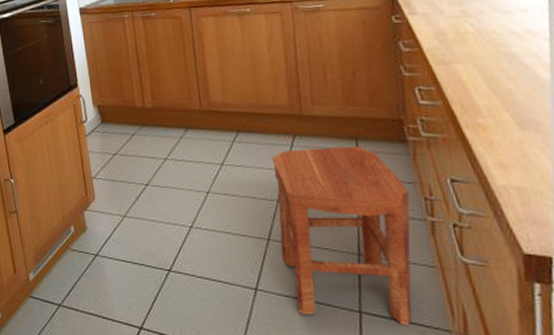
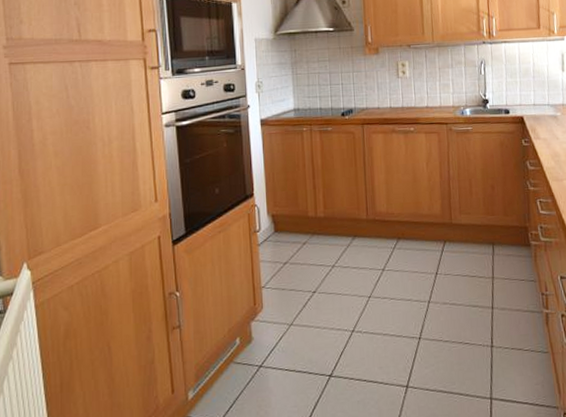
stool: present [272,146,413,325] -> none [426,250,531,406]

